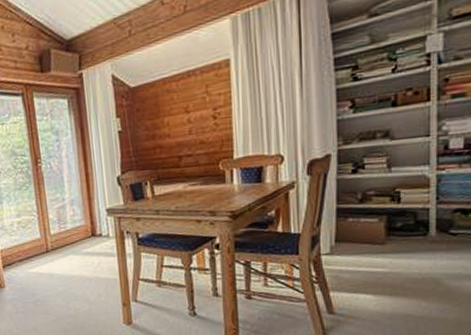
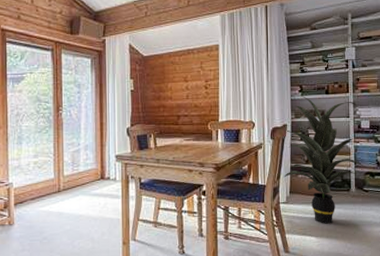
indoor plant: none [326,113,454,279] -> present [284,96,365,224]

